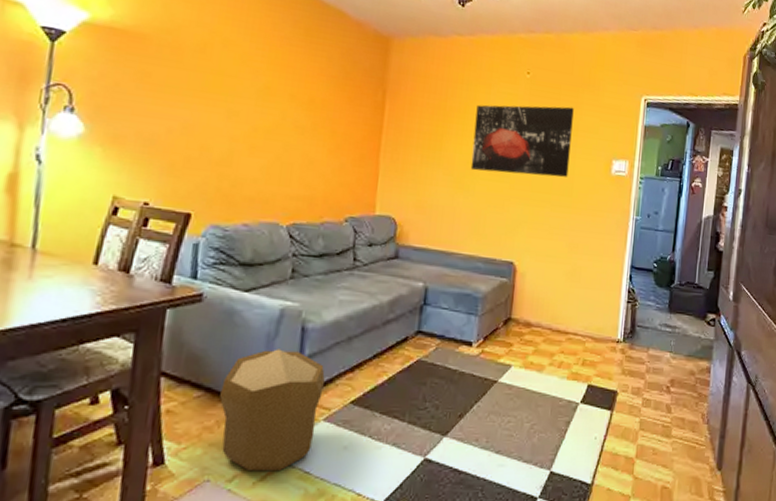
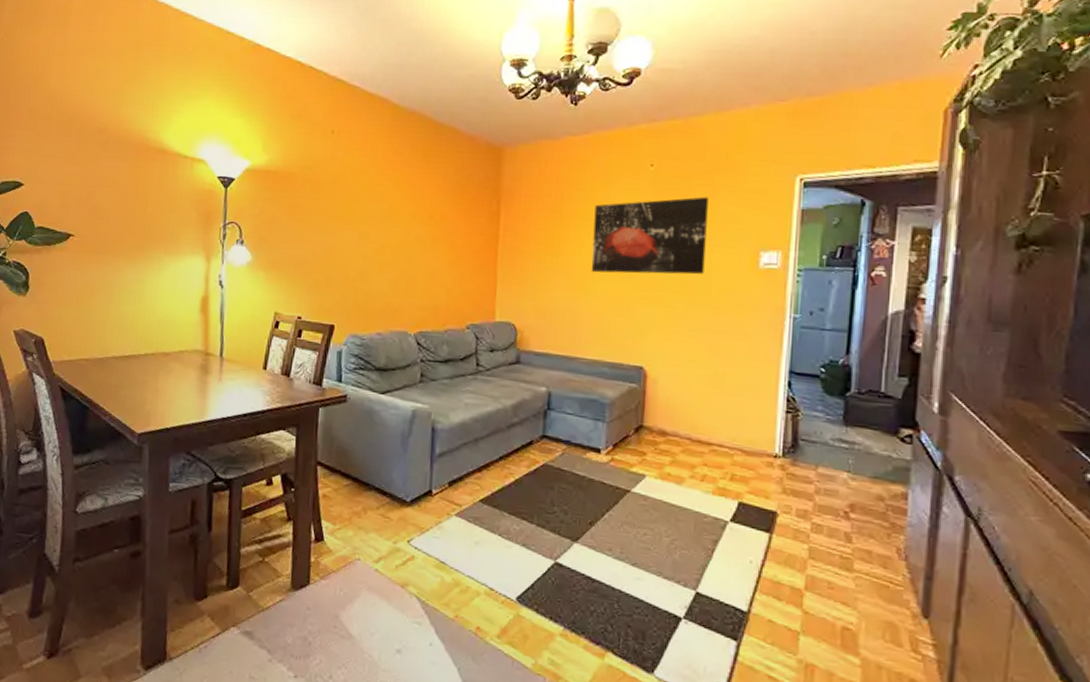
pouf: present [220,349,325,472] -> none [365,446,455,559]

